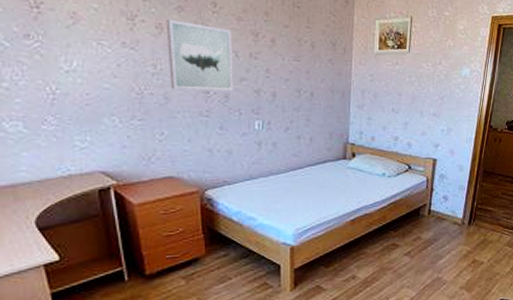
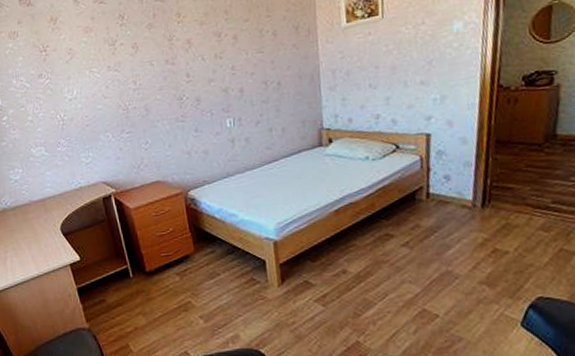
wall art: present [166,19,233,91] -> none [140,35,203,101]

